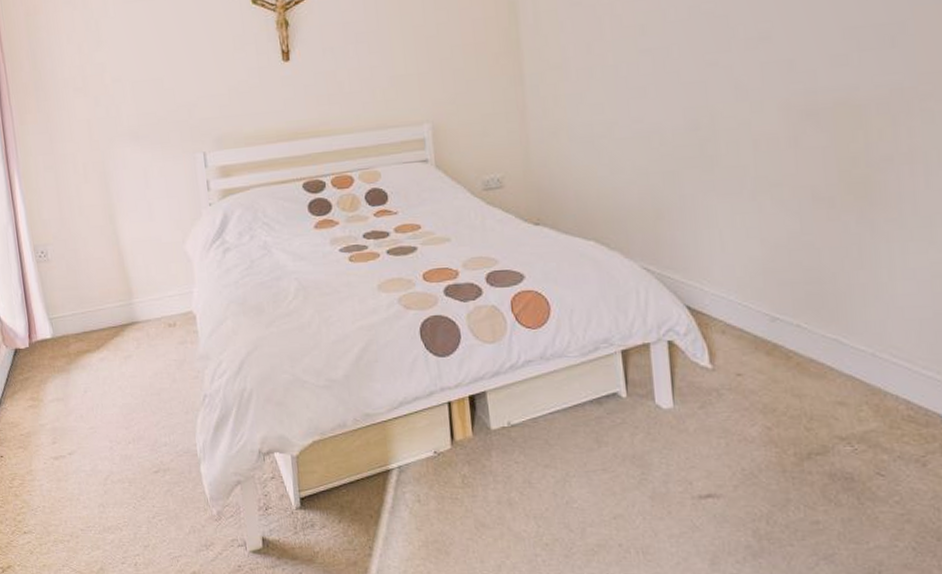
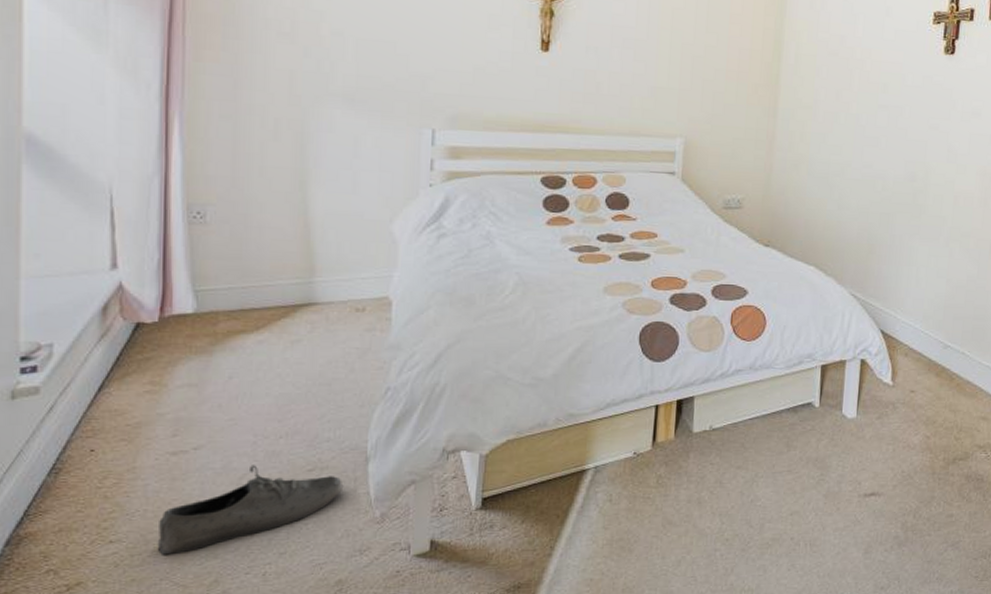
shoe: none [54,467,184,545] -> present [157,465,344,555]

